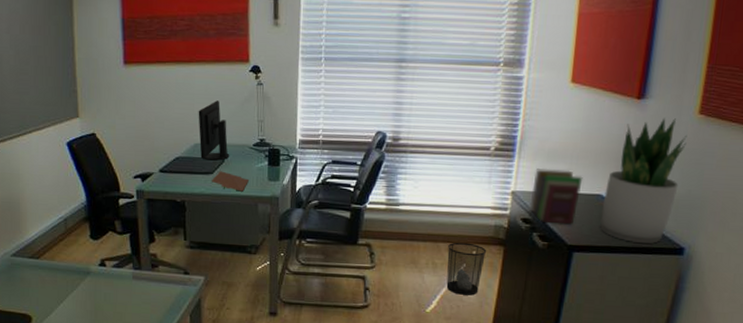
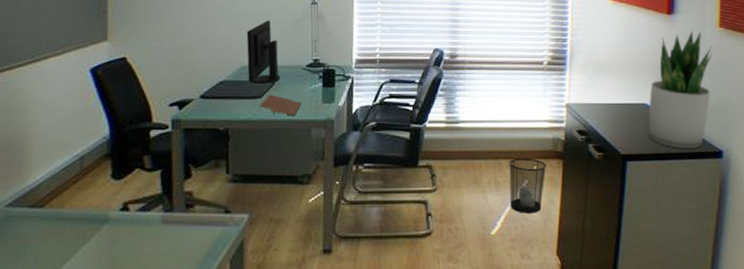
books: present [528,169,583,225] -> none [582,81,629,134]

